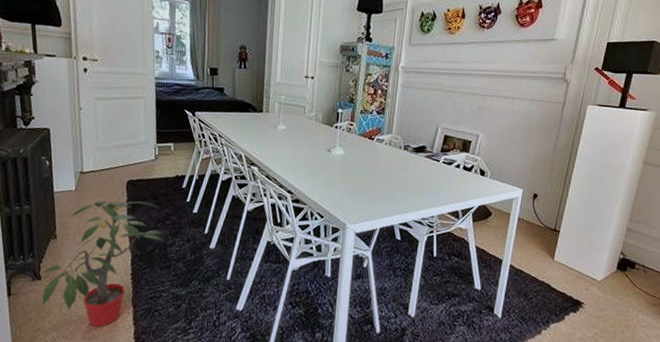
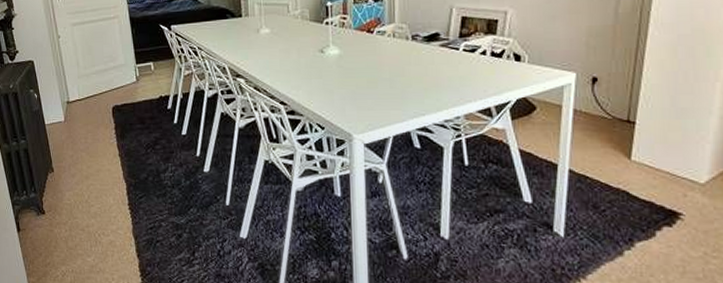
potted plant: present [41,200,164,327] -> none [45,127,157,260]

